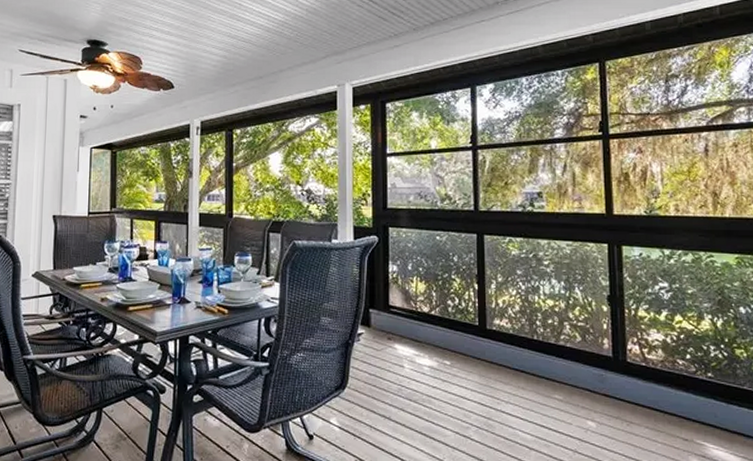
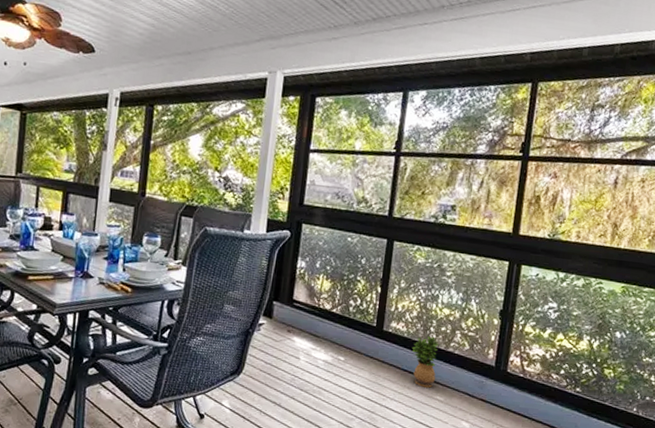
potted plant: none [519,330,551,386] -> present [412,336,439,388]

